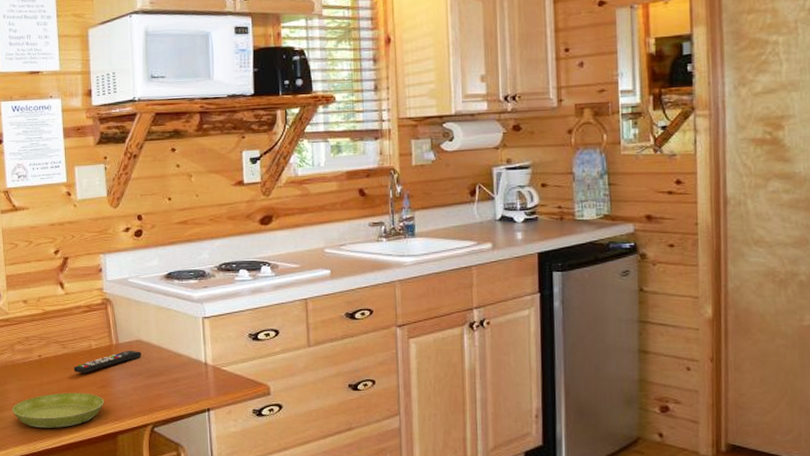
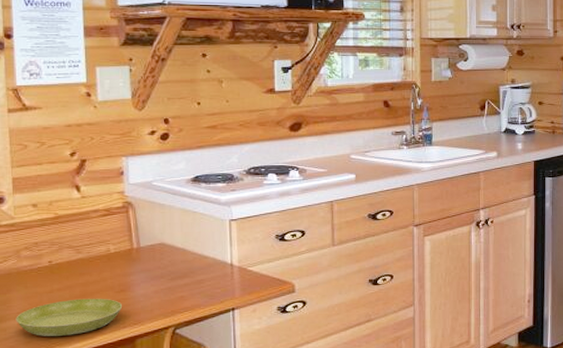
remote control: present [73,350,142,374] -> none [88,253,164,279]

